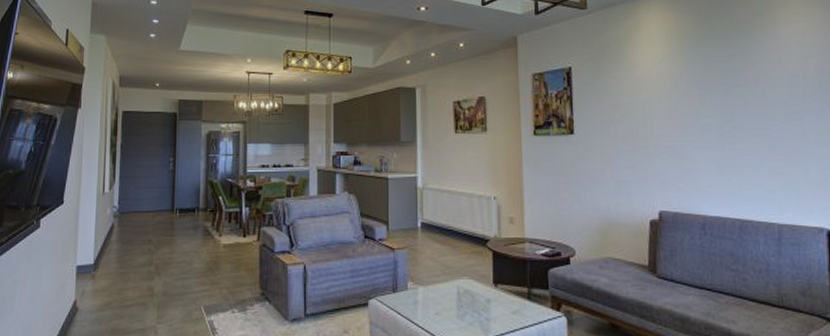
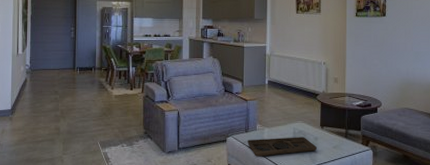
decorative tray: none [396,298,490,326] -> present [247,137,317,157]

